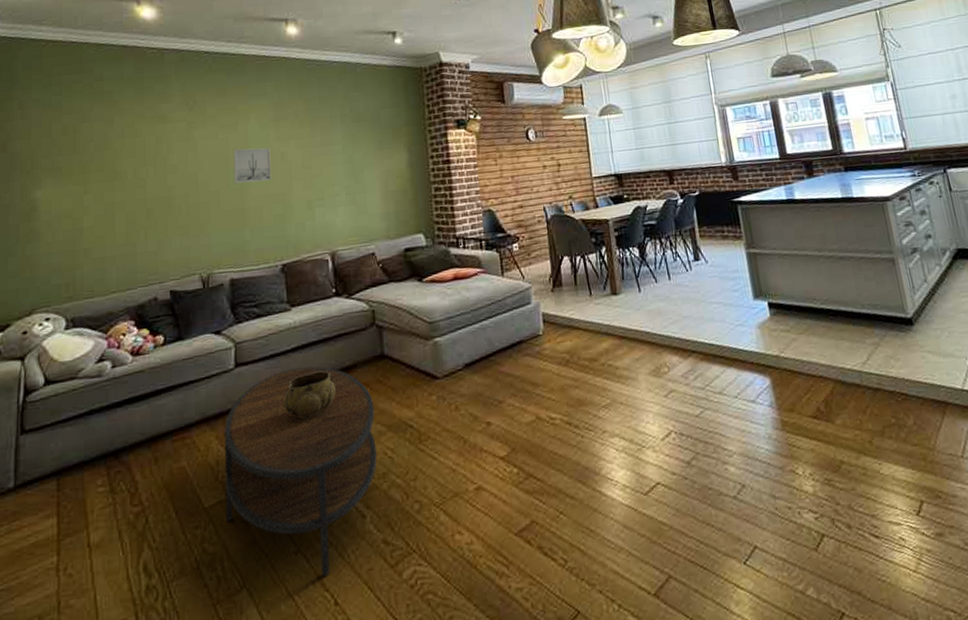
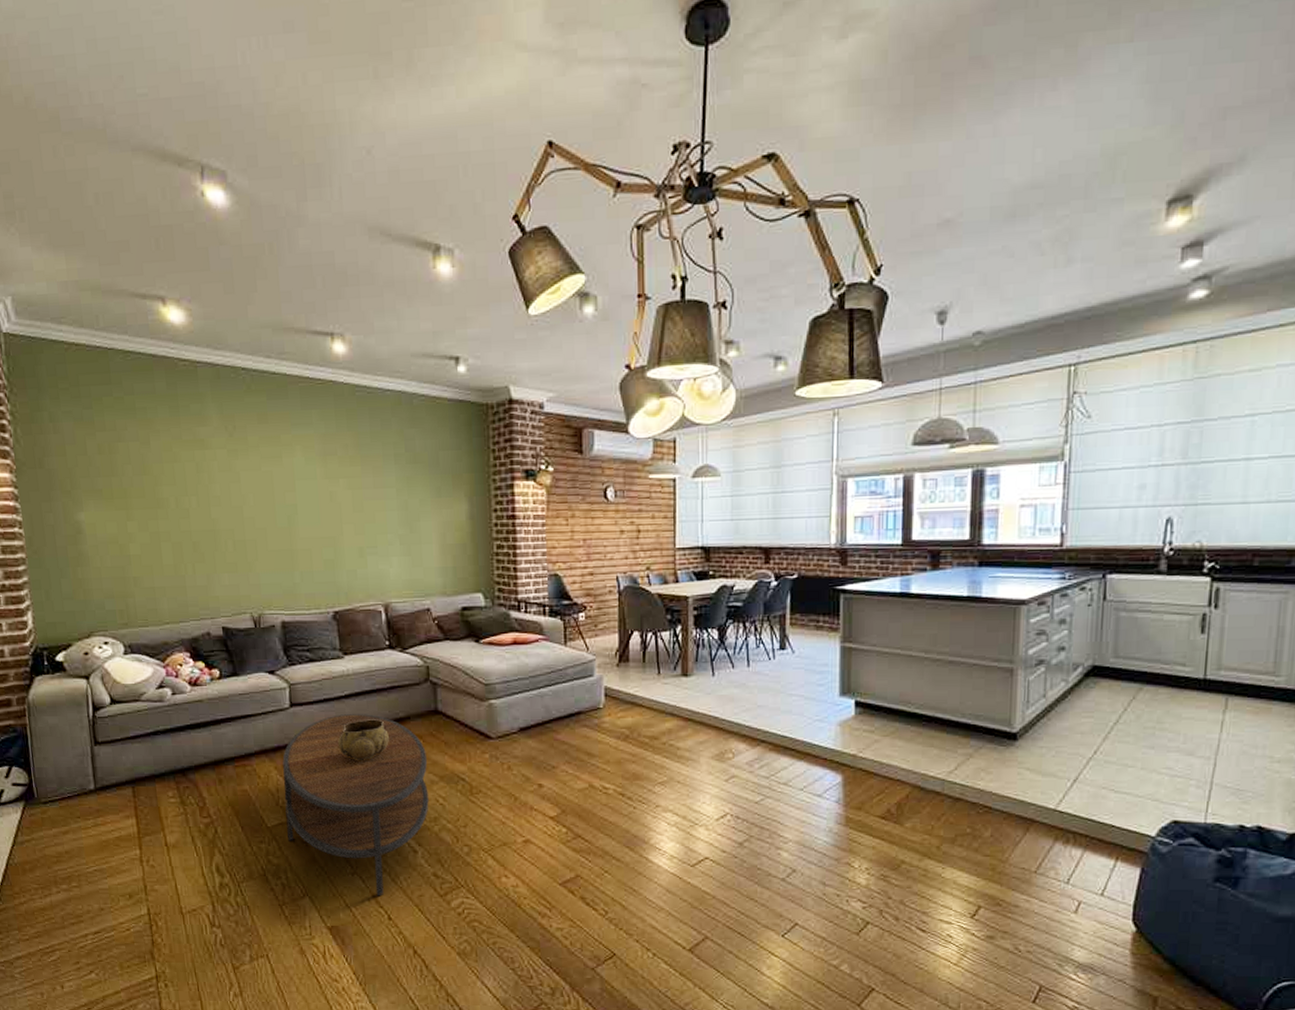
wall art: present [233,148,272,184] -> none [279,484,320,523]

